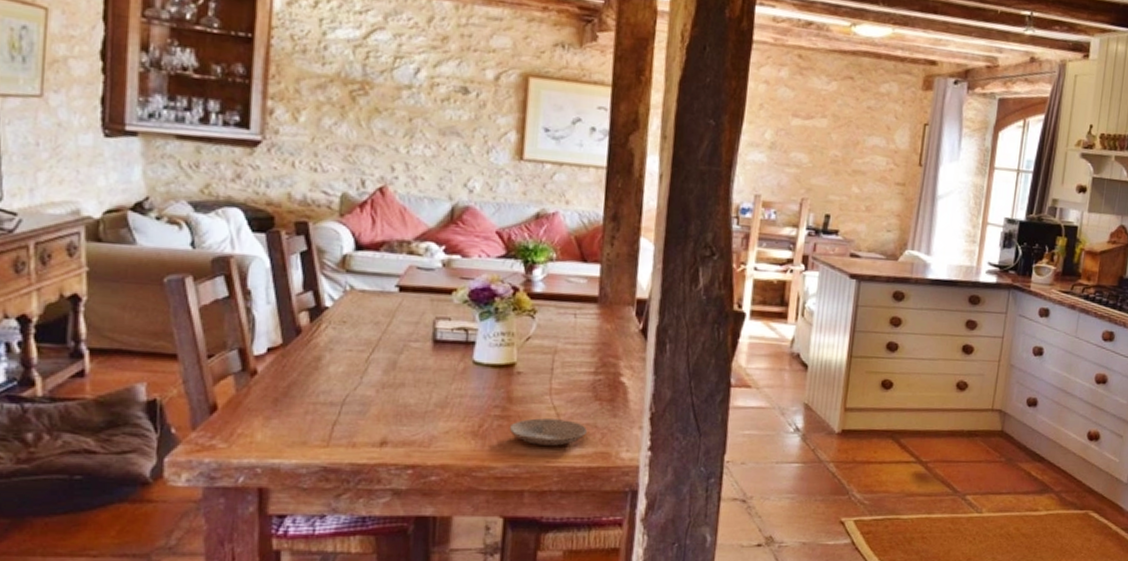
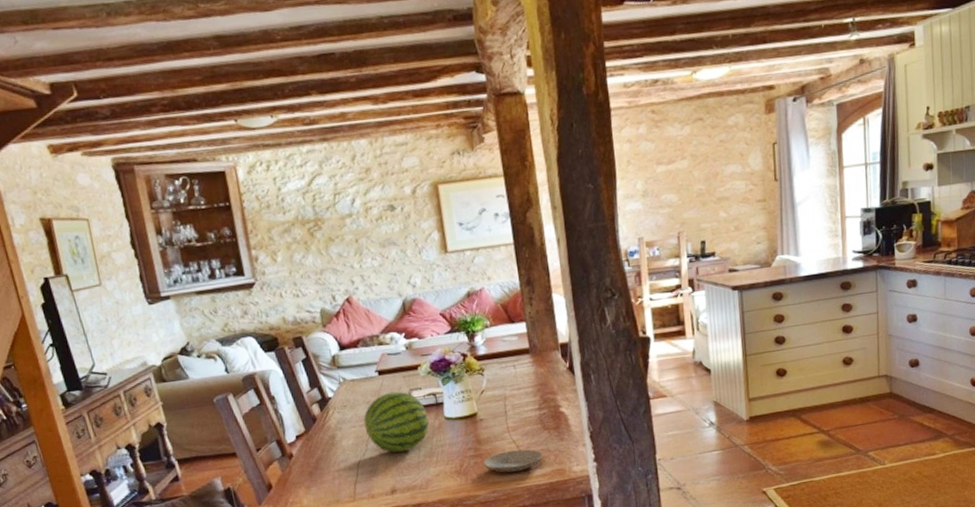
fruit: none [364,315,453,396] -> present [363,391,430,453]

